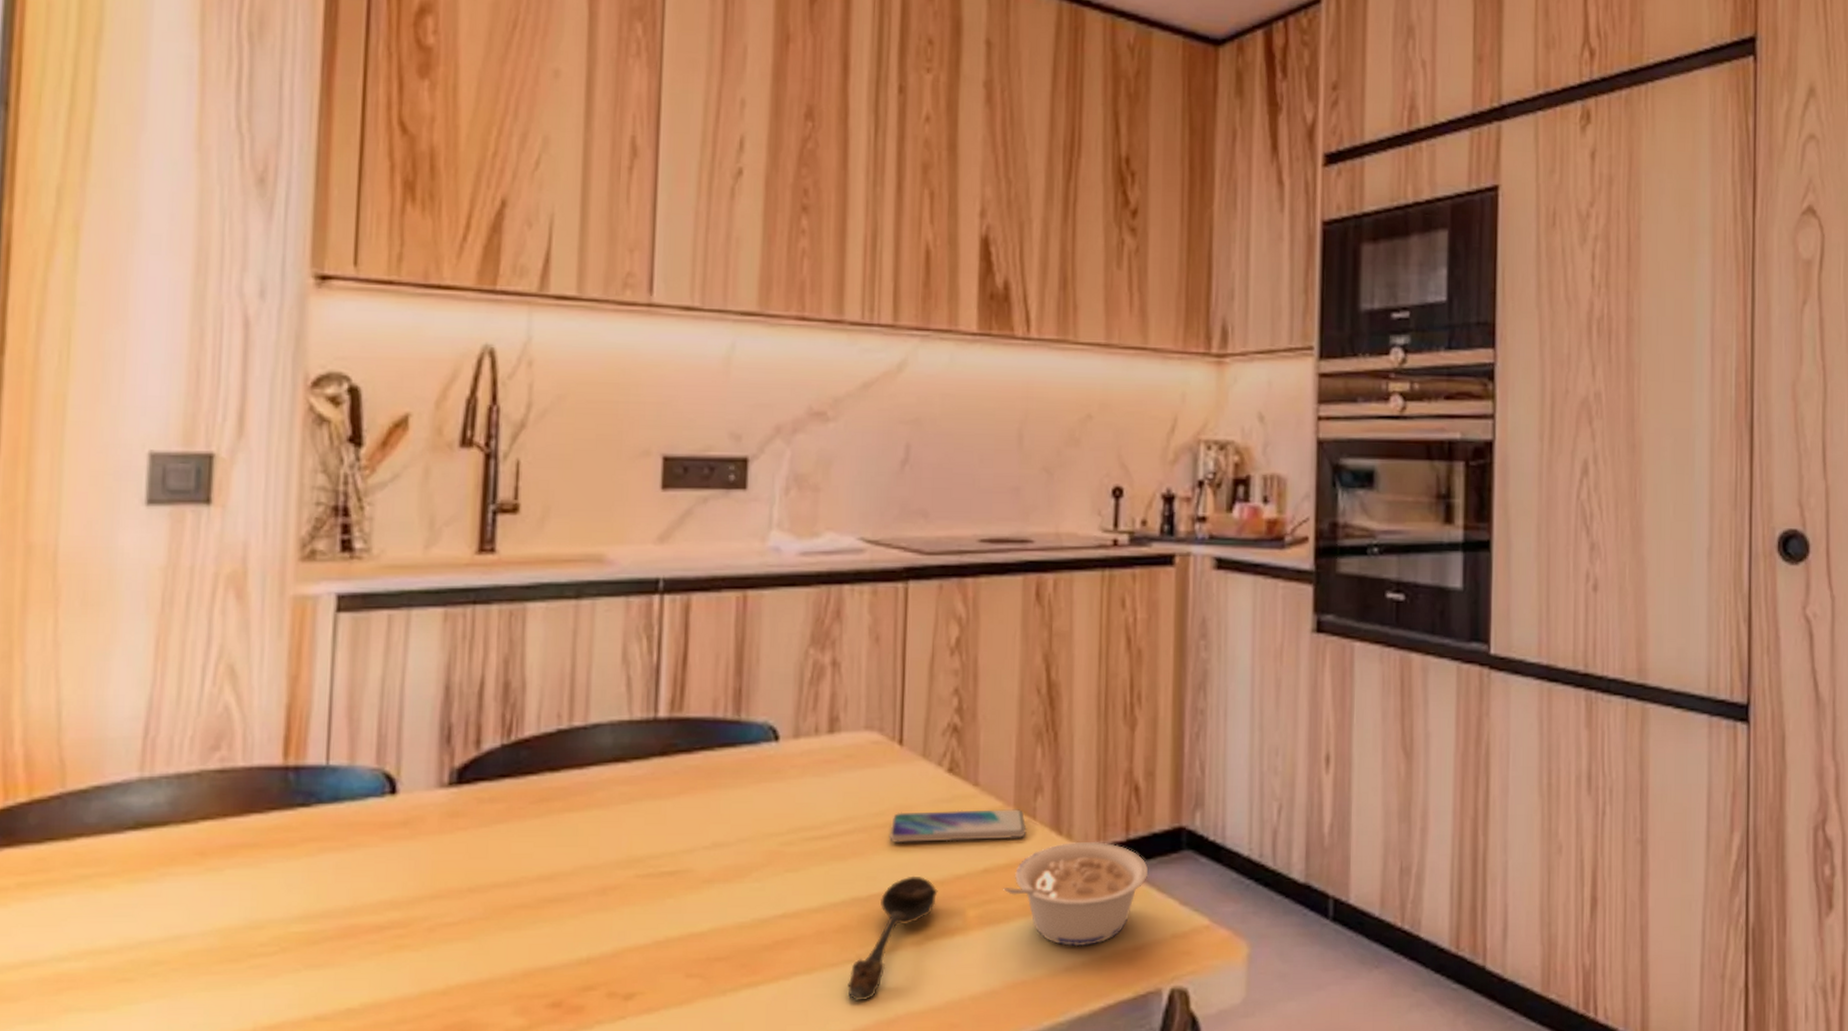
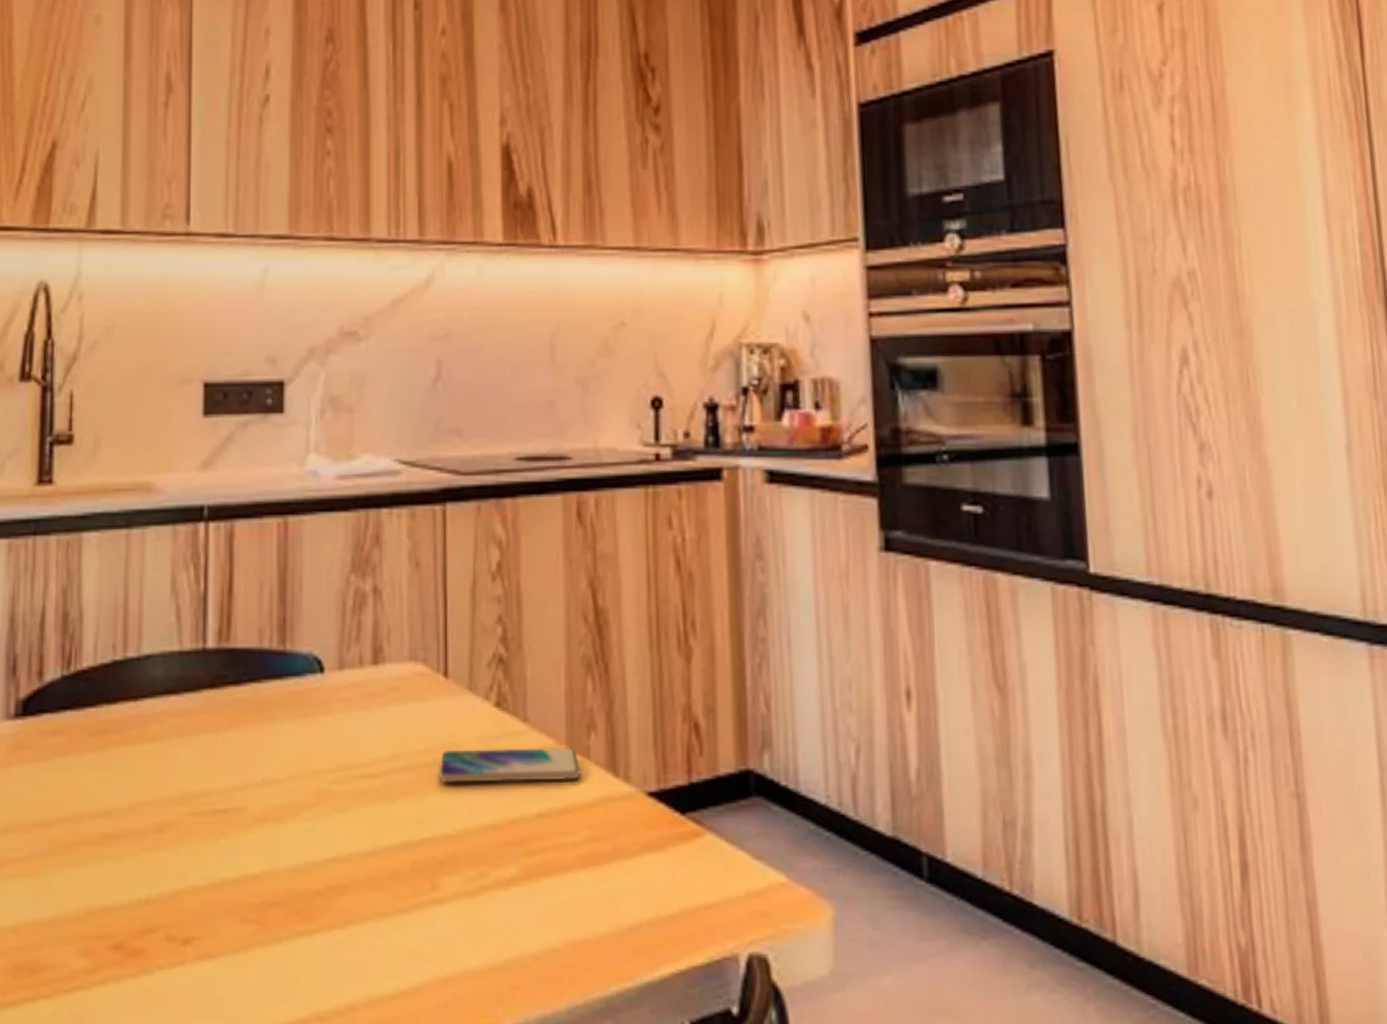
spoon: present [847,875,938,1002] -> none [403,819,491,956]
legume: present [1003,841,1149,947] -> none [559,784,716,903]

